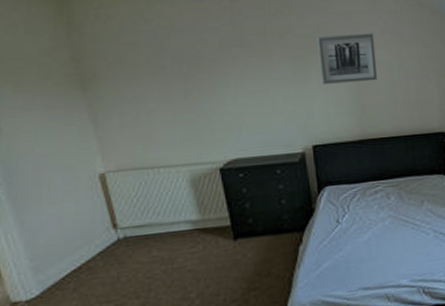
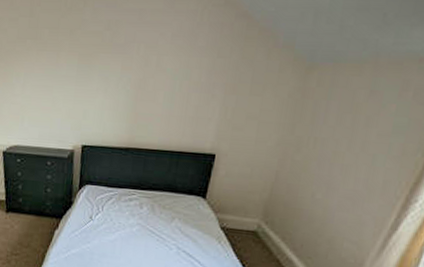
wall art: present [317,33,377,84] -> none [102,34,165,89]

